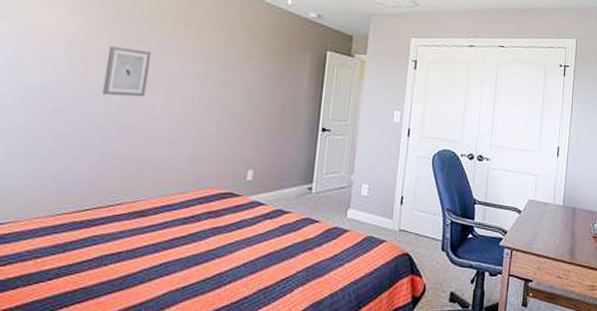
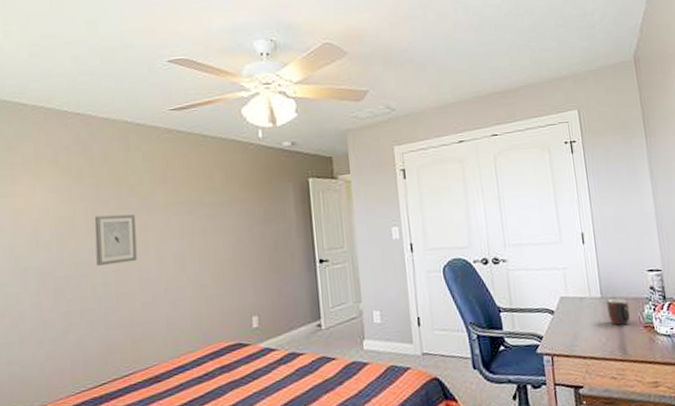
mug: none [566,207,585,234] -> present [606,298,631,326]

